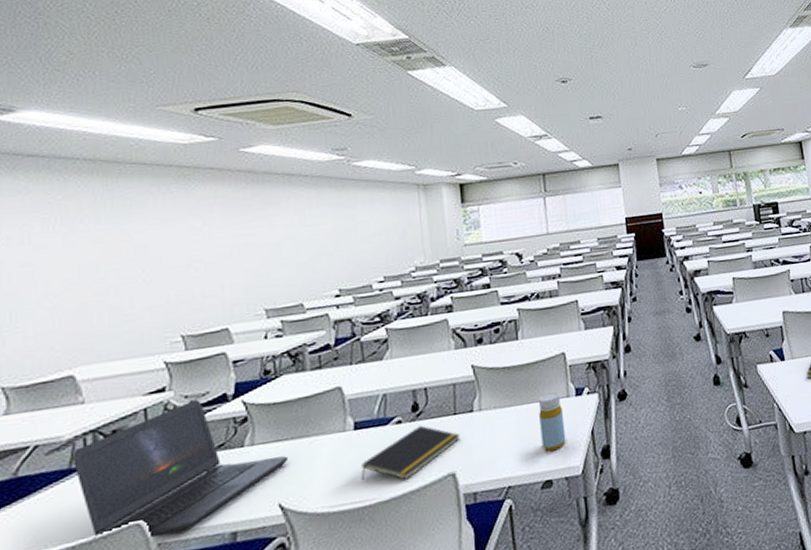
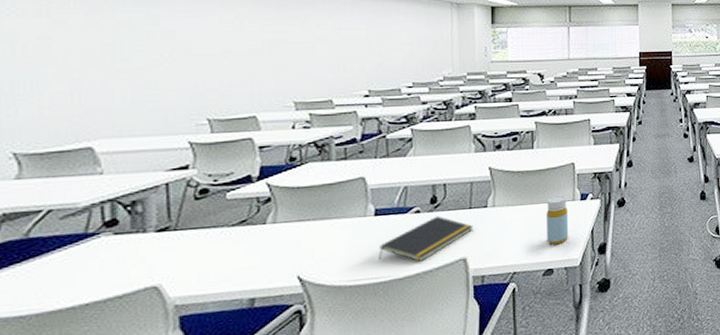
laptop computer: present [71,399,289,539] -> none [87,178,310,300]

